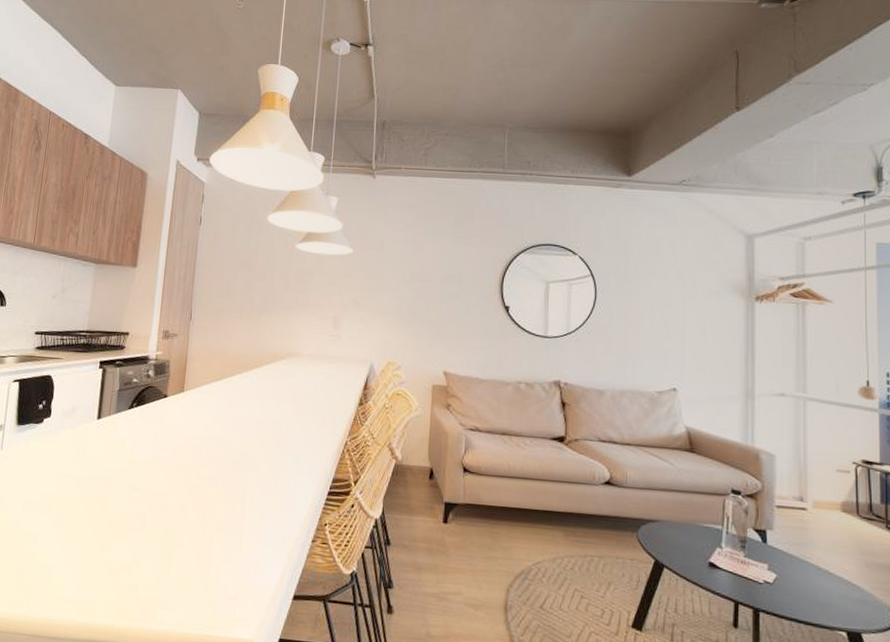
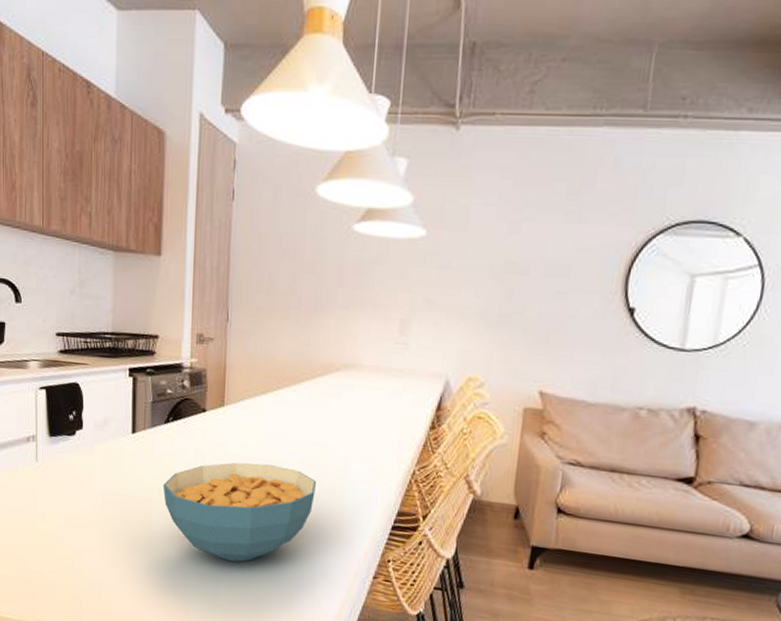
cereal bowl: none [122,441,262,536] -> present [163,462,316,562]

